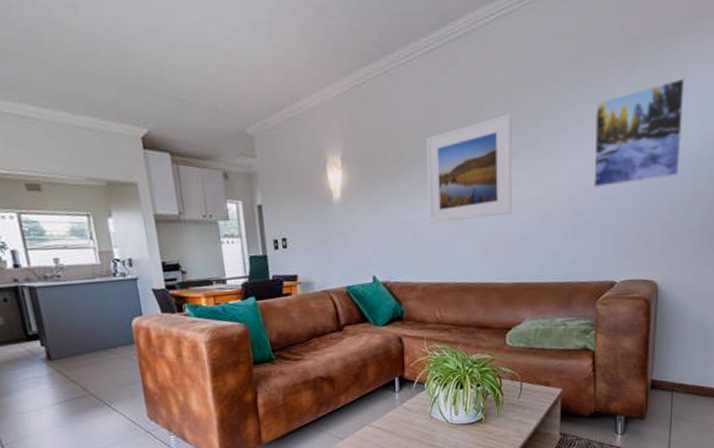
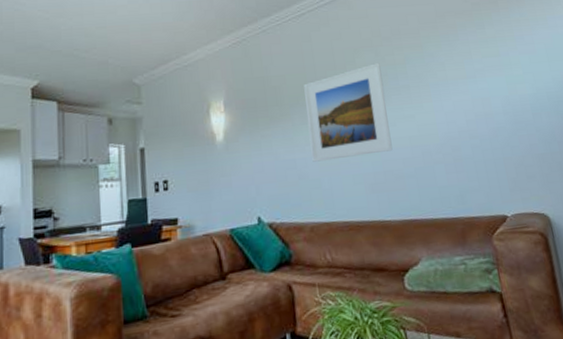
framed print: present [594,77,685,189] -> none [453,32,542,126]

